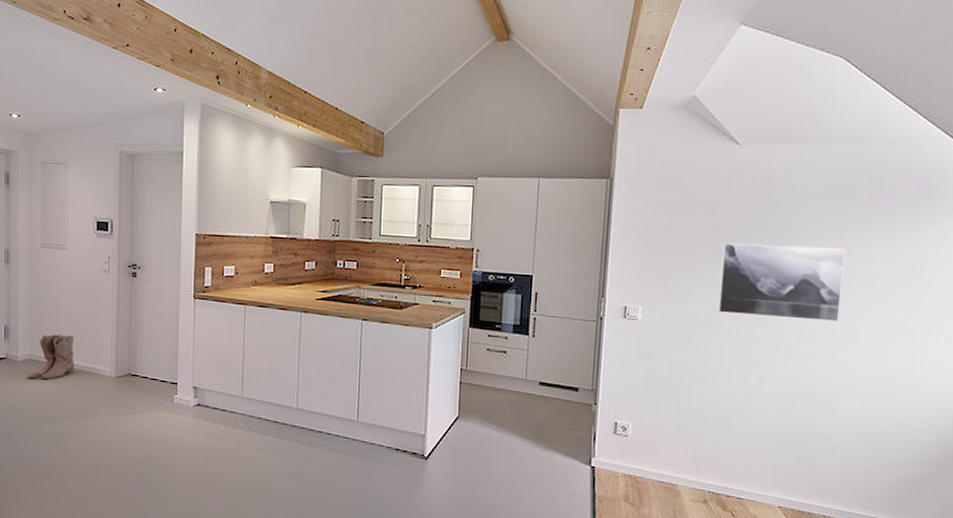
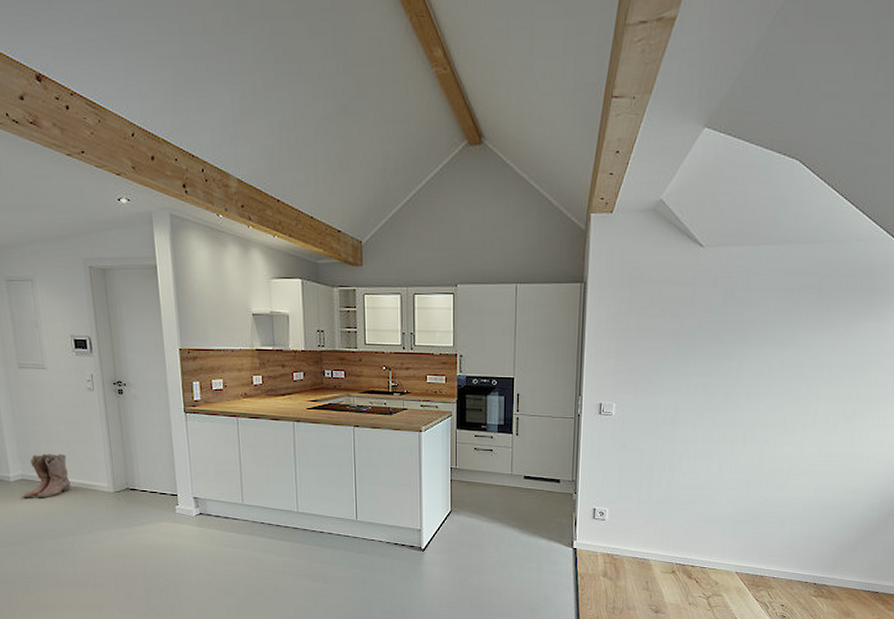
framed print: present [717,243,845,323] -> none [683,341,797,410]

